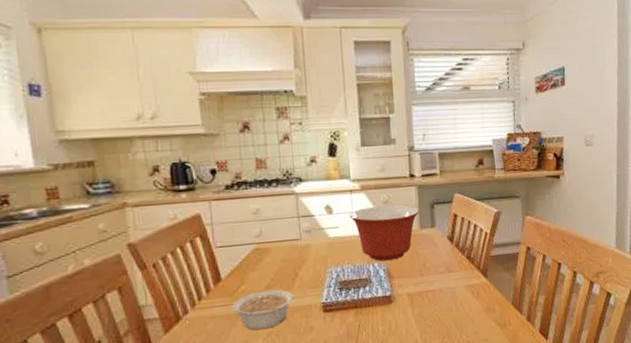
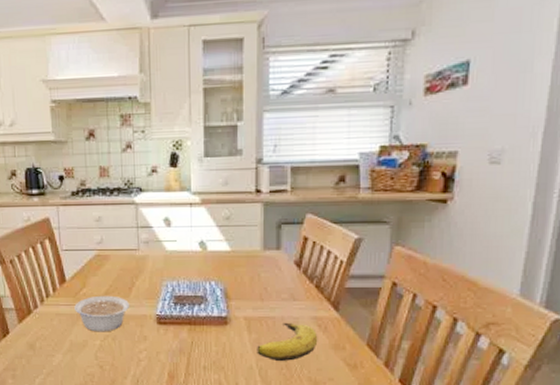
mixing bowl: present [349,205,419,262] -> none [188,222,264,280]
banana: none [420,293,473,331] -> present [257,322,318,362]

